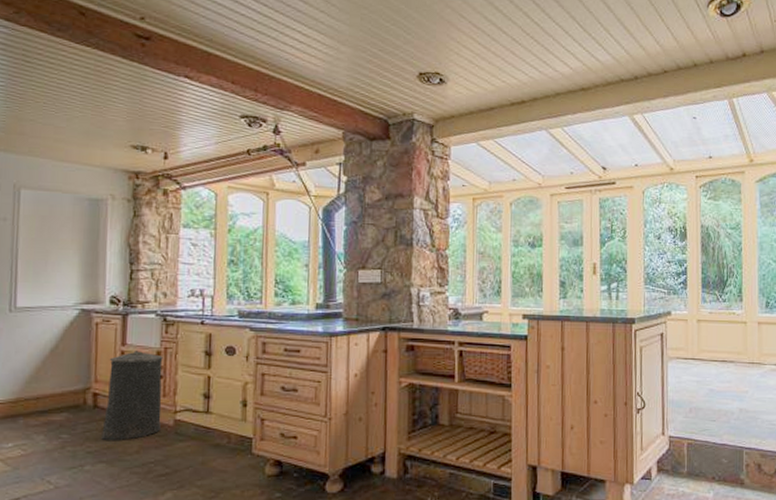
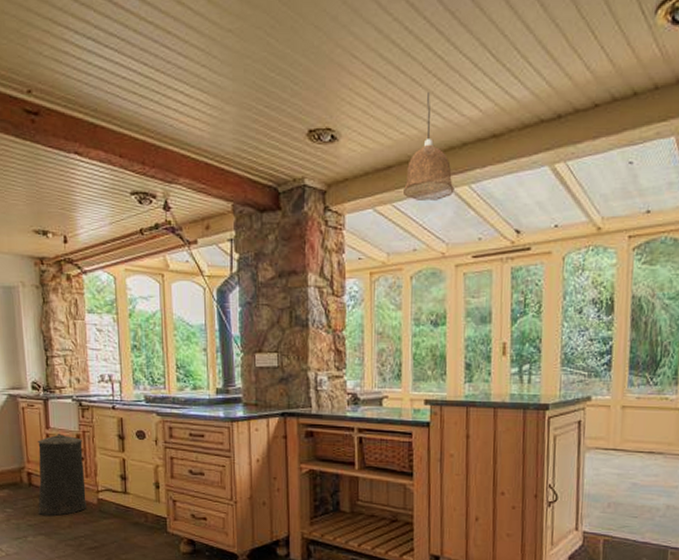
pendant lamp: none [504,50,549,139] -> present [404,92,455,200]

